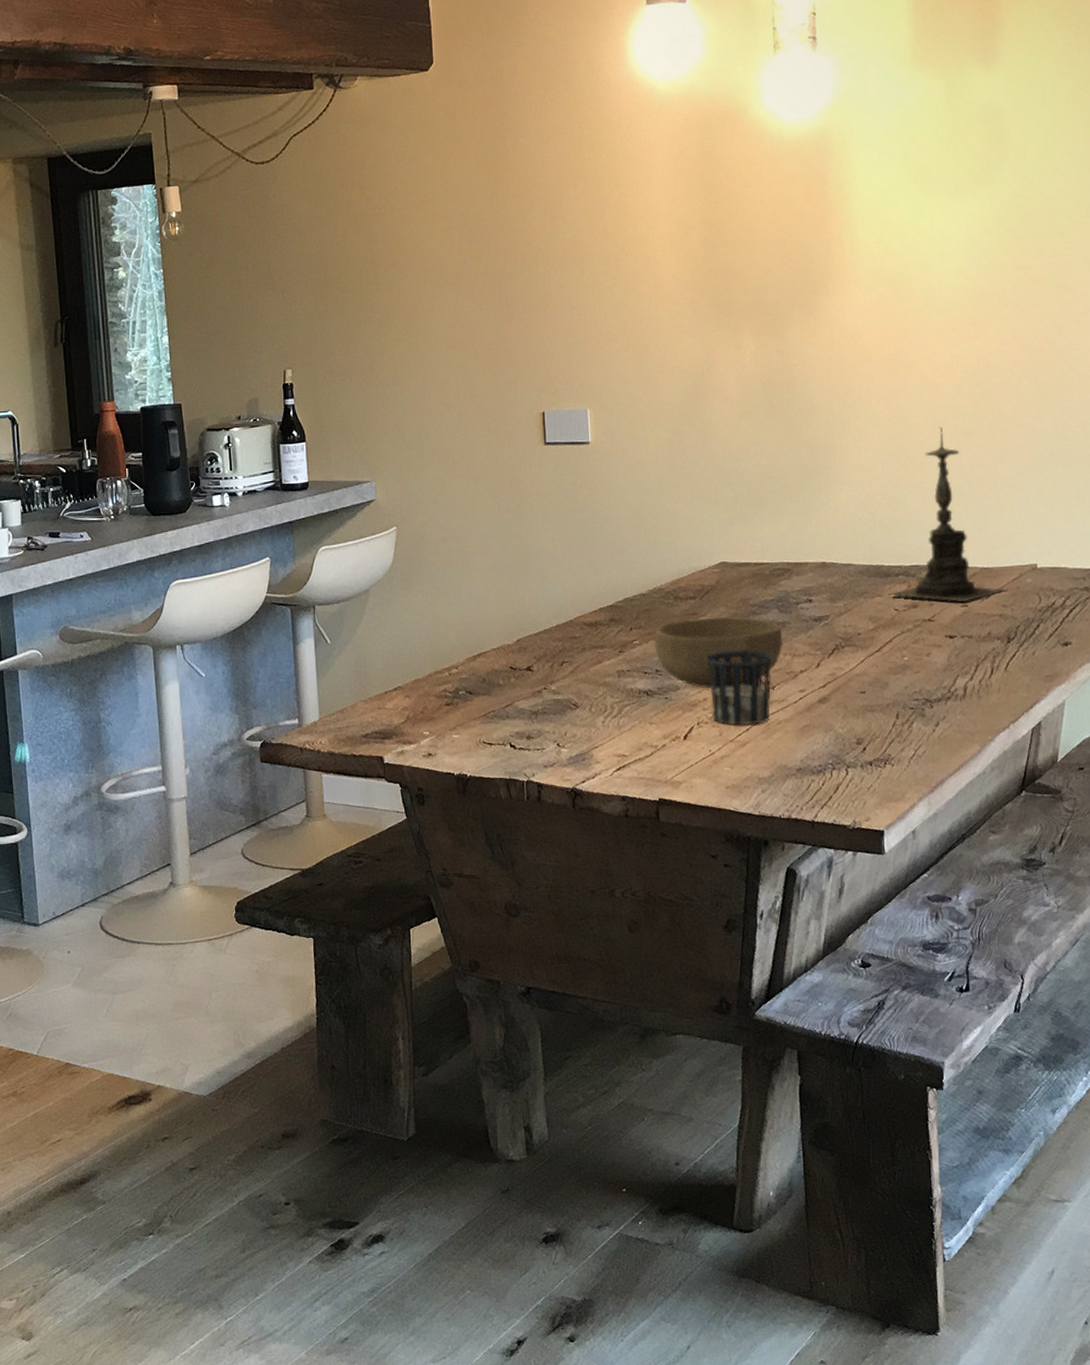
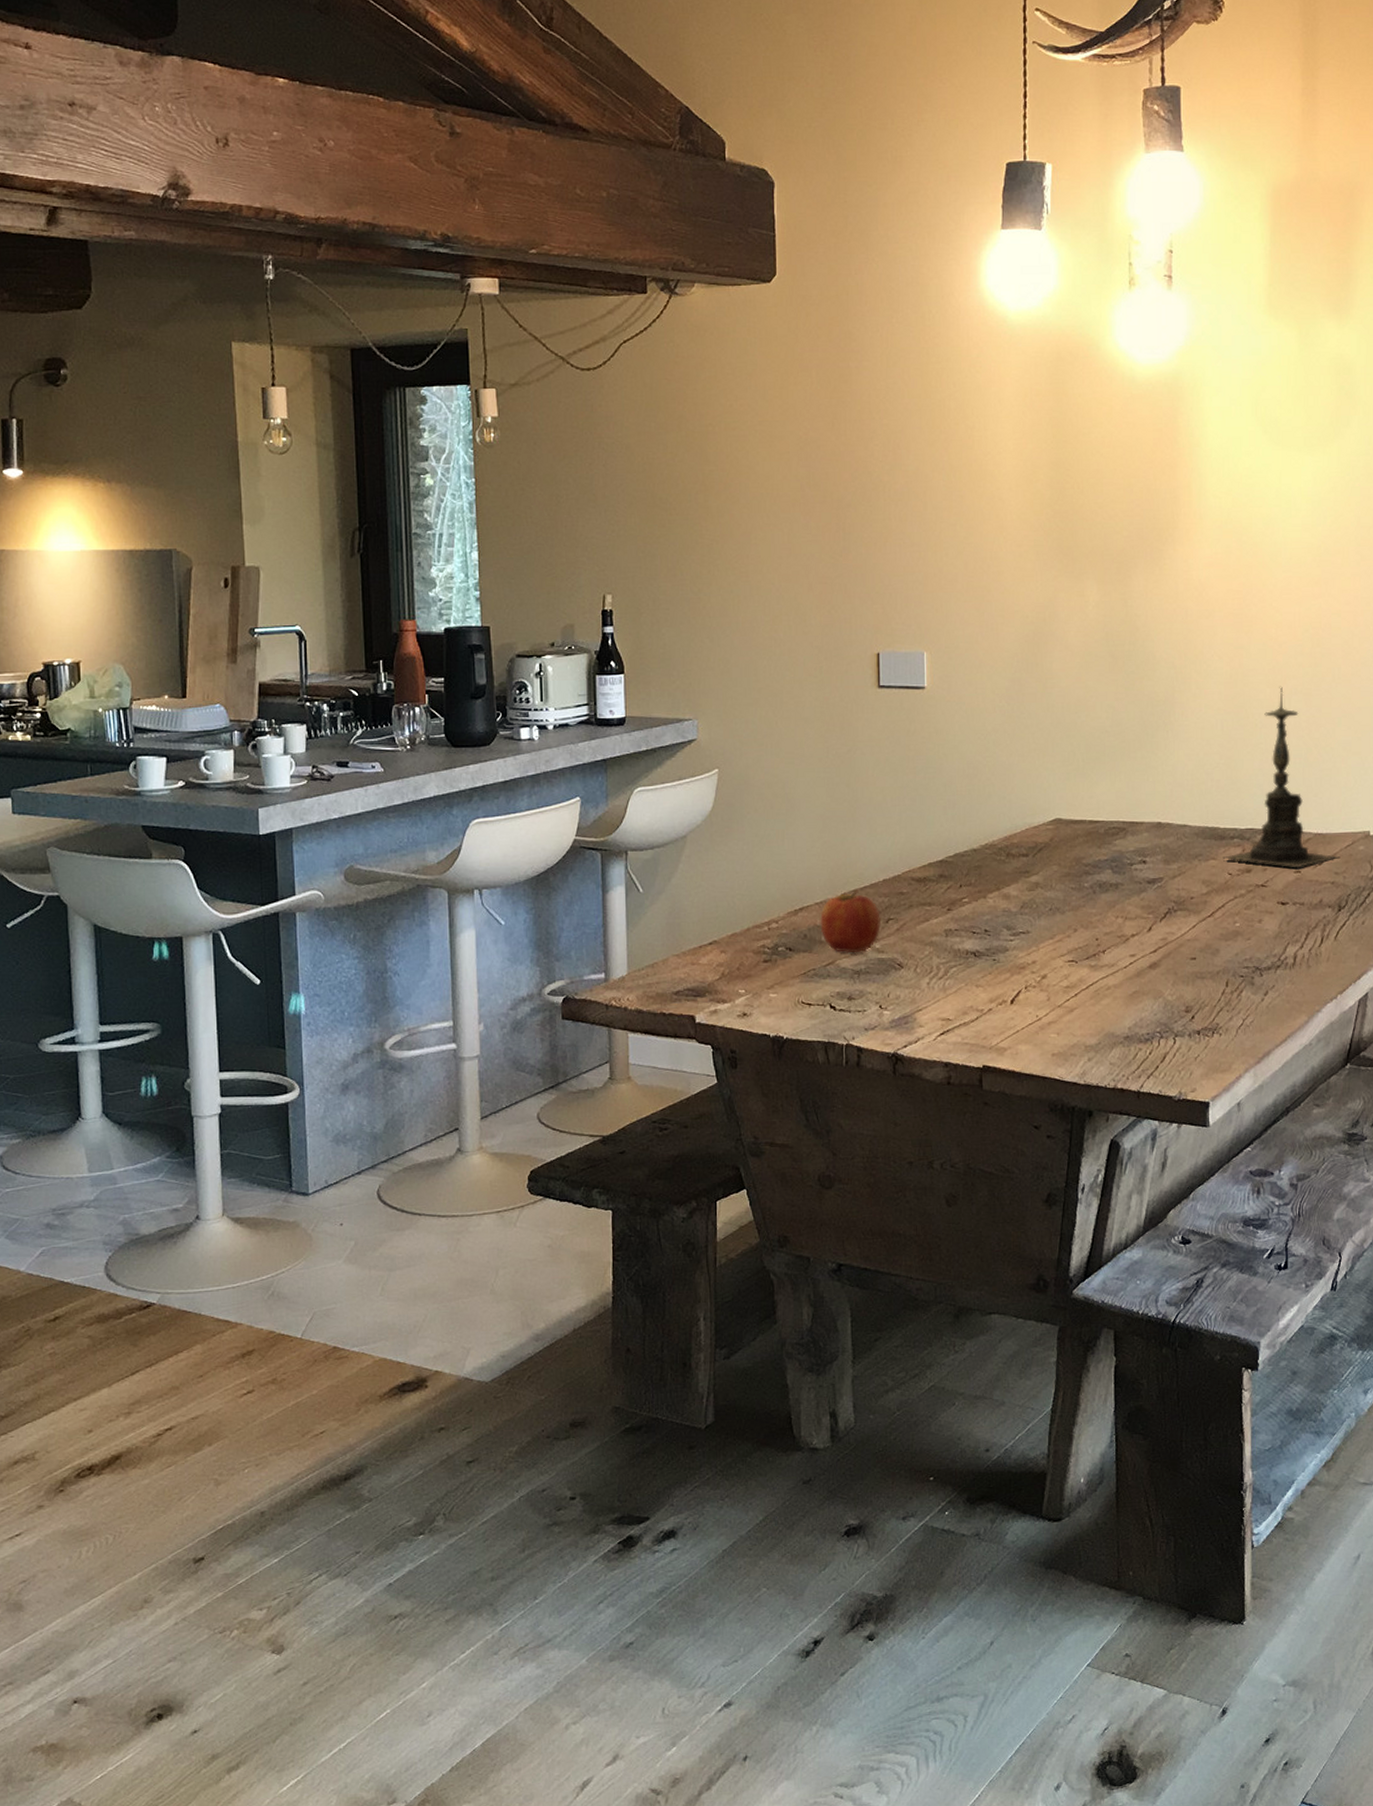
fruit: none [497,635,555,694] -> present [820,889,881,952]
bowl: present [654,617,783,689] -> none [984,876,1115,951]
cup: present [707,650,772,726] -> none [1038,911,1103,990]

